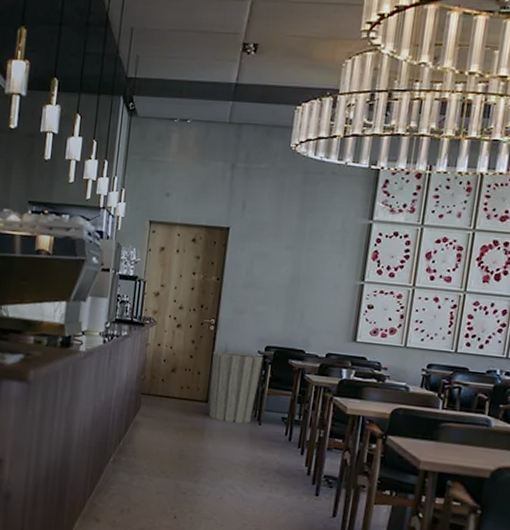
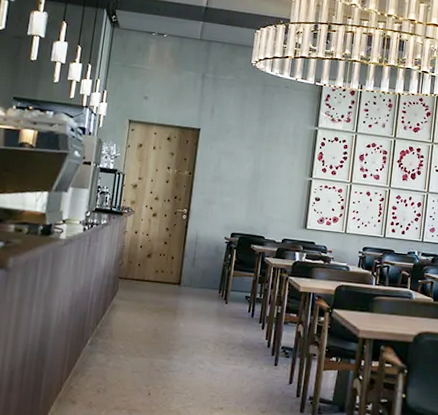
trash can: present [208,350,264,424] -> none [181,237,230,303]

